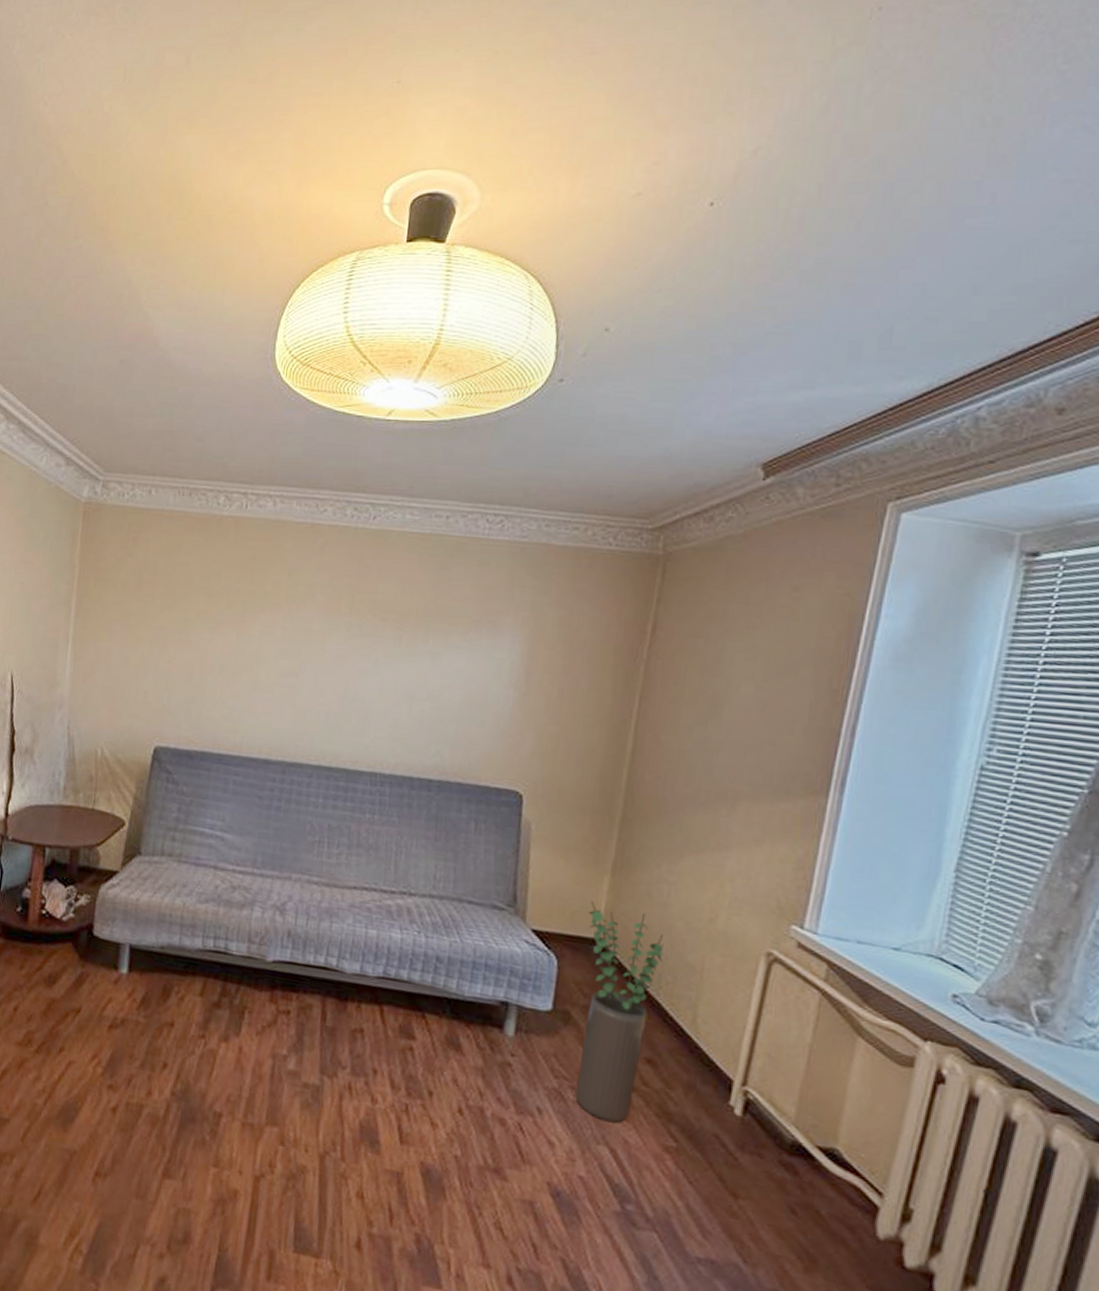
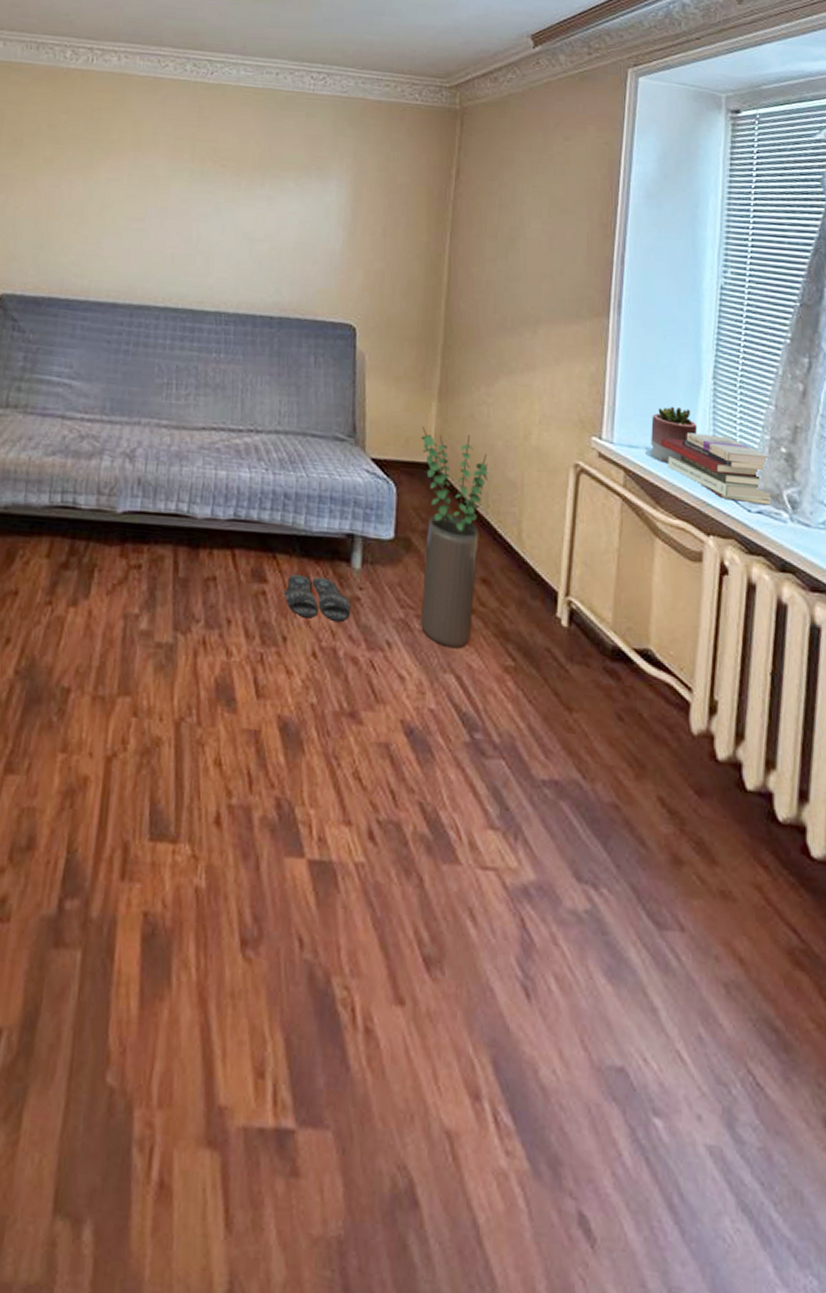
slippers: none [432,1035,502,1084] -> present [284,575,351,622]
succulent planter: none [856,898,927,961] -> present [645,406,698,464]
books: none [876,929,1017,1016] -> present [660,433,772,506]

